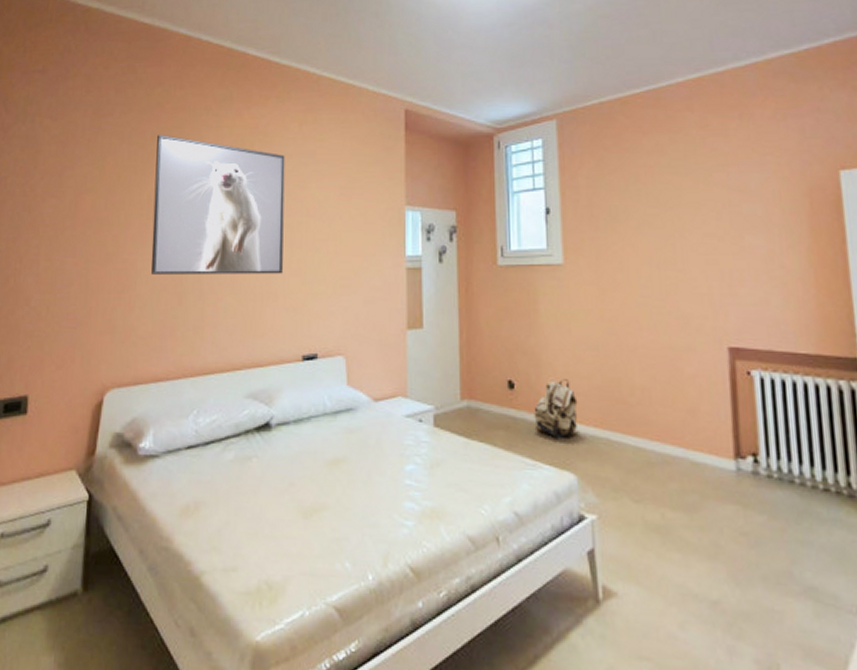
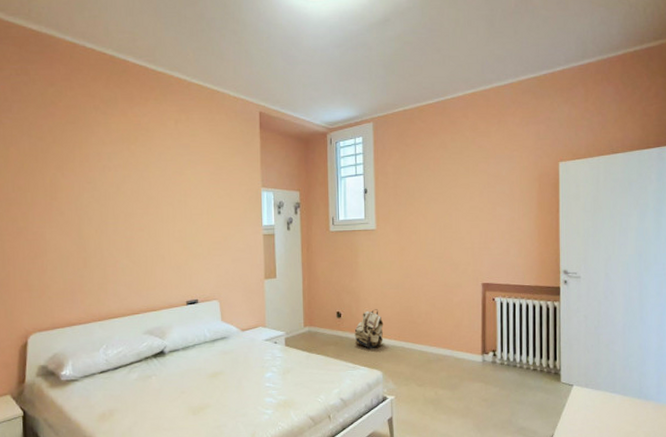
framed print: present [150,135,285,275] -> none [54,129,167,244]

